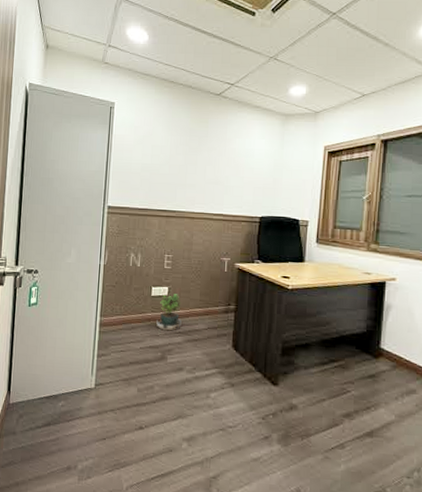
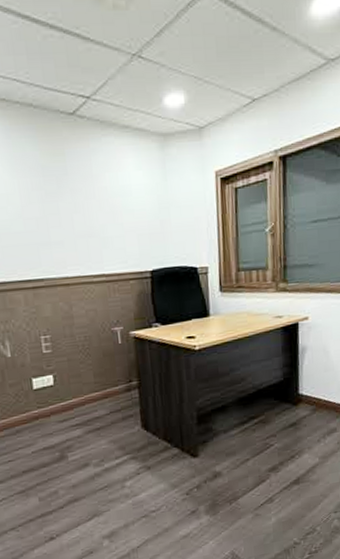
potted plant: present [156,294,182,334] -> none [46,381,78,432]

